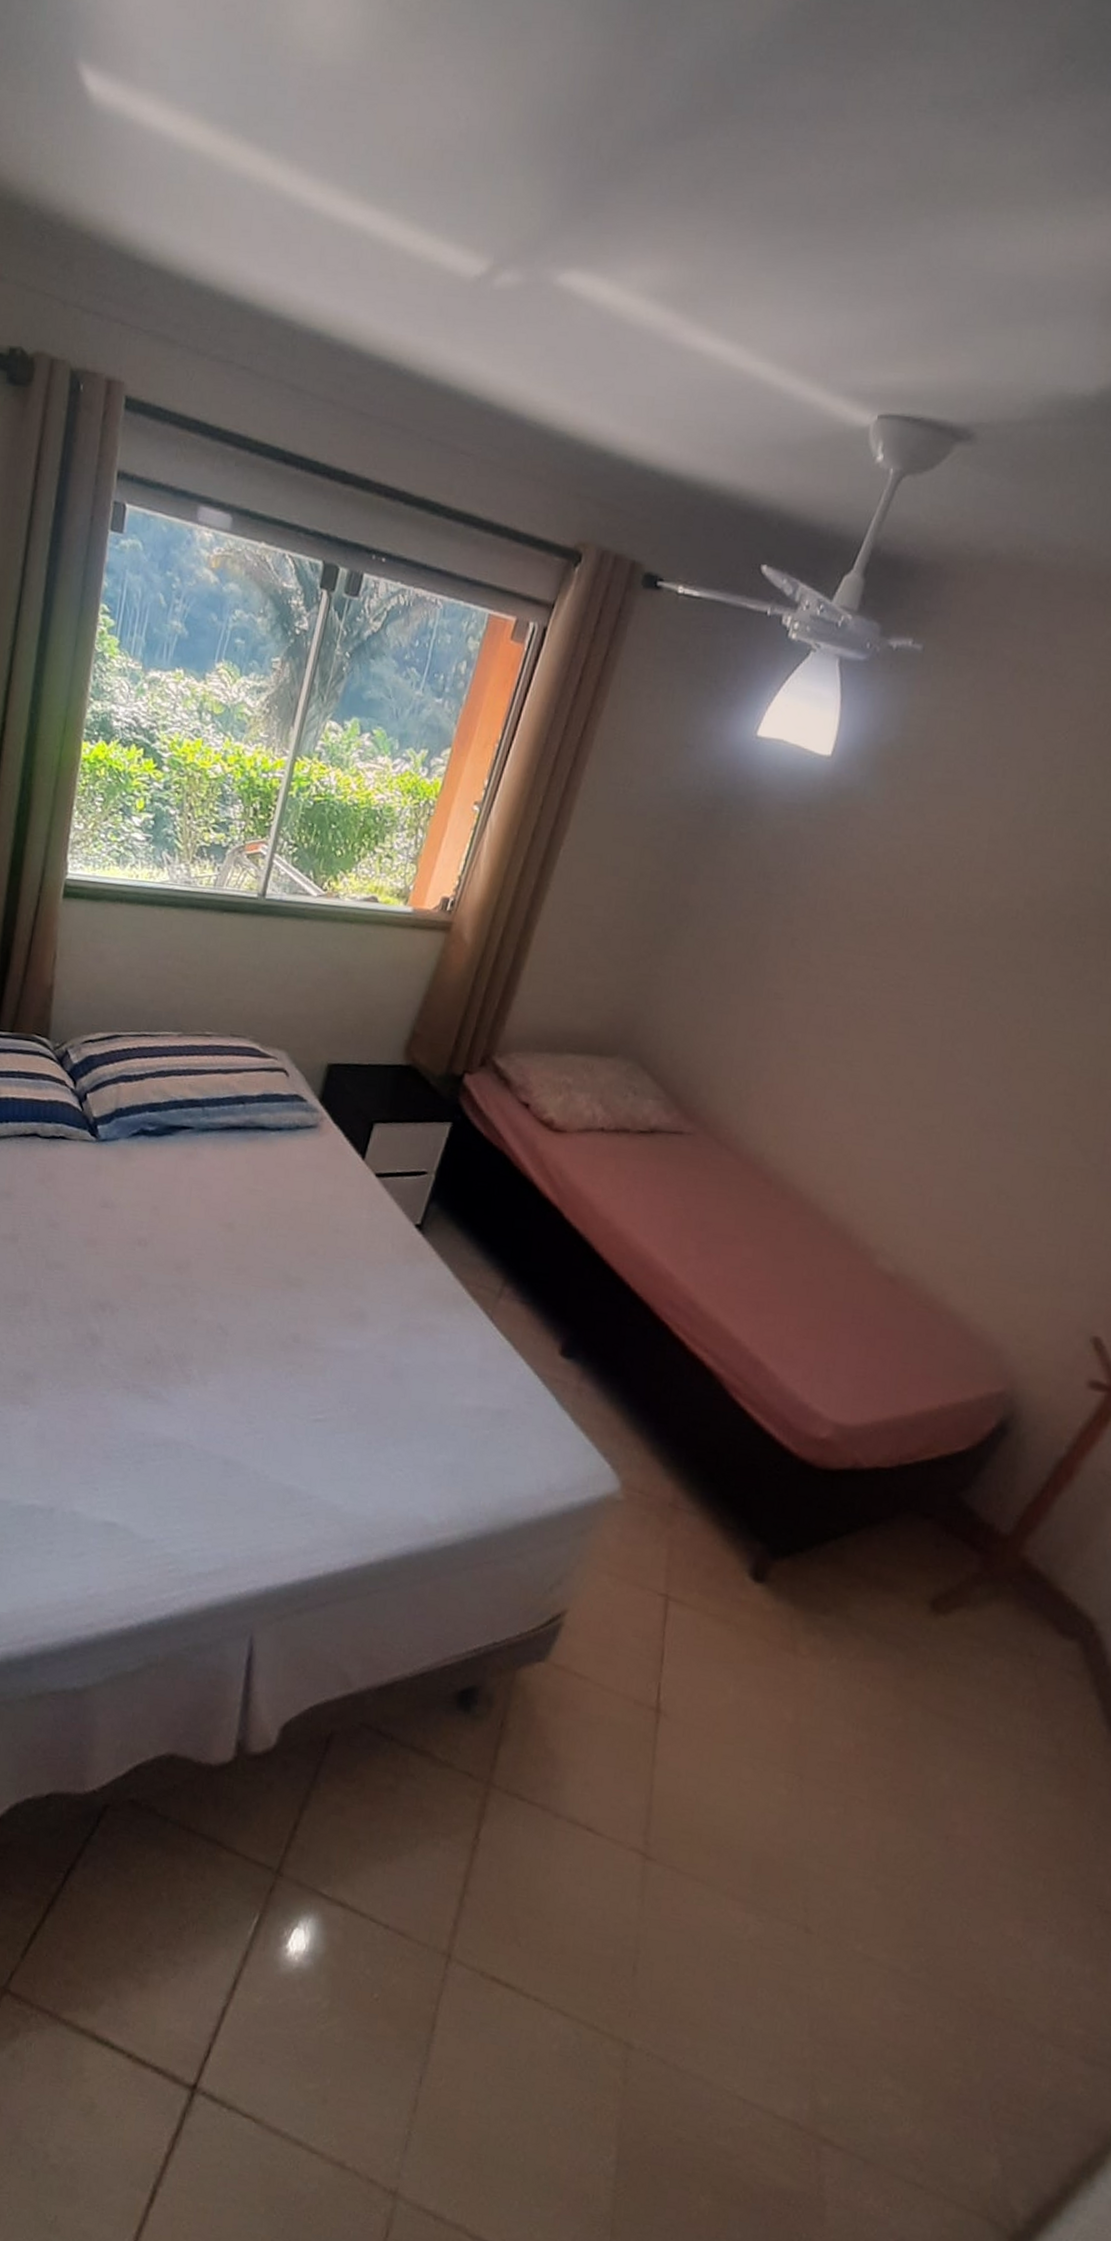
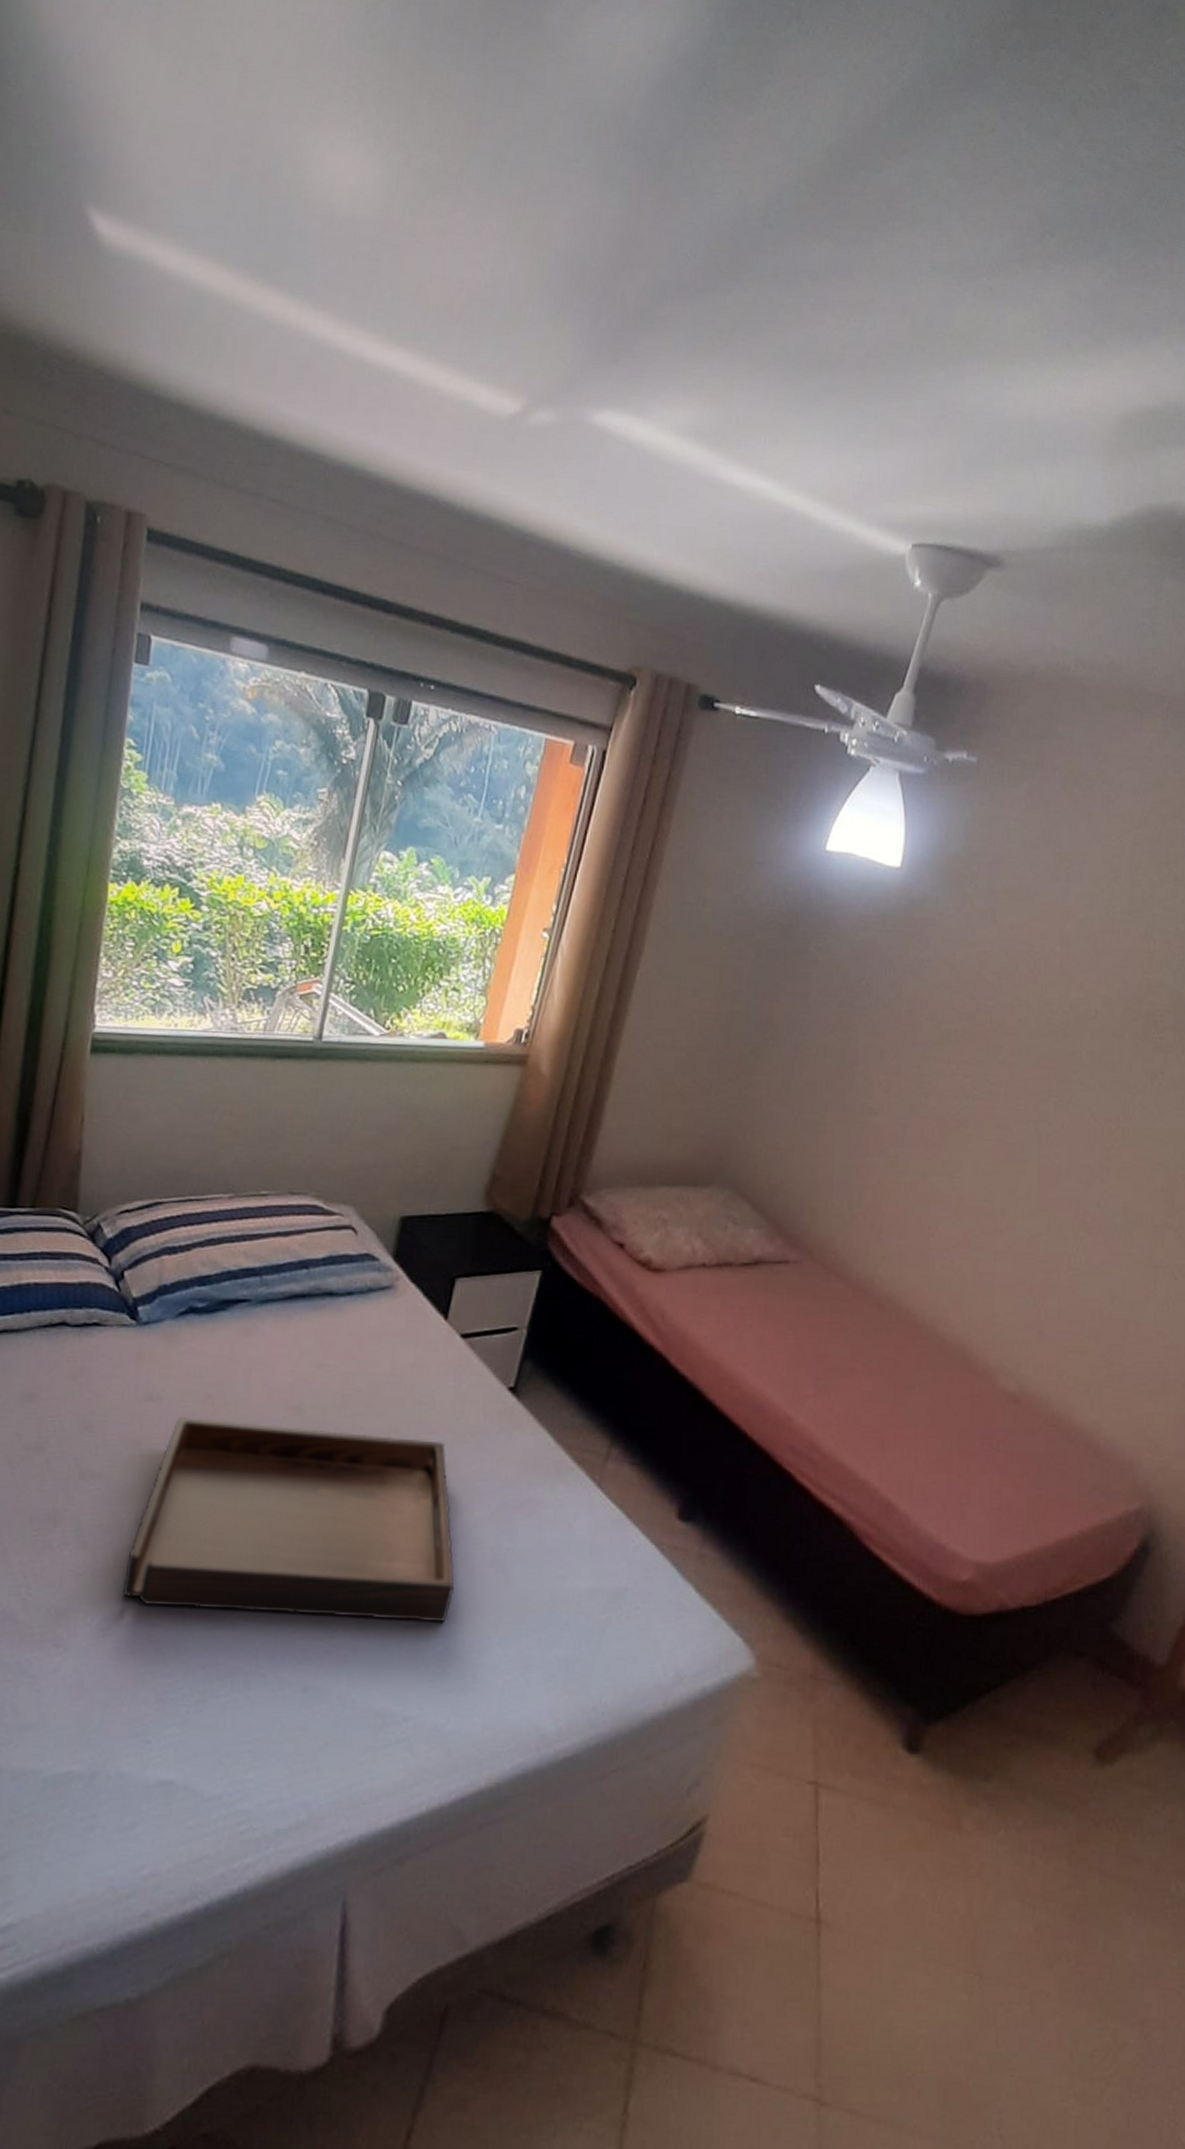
serving tray: none [79,1223,359,1420] -> present [122,1417,455,1622]

